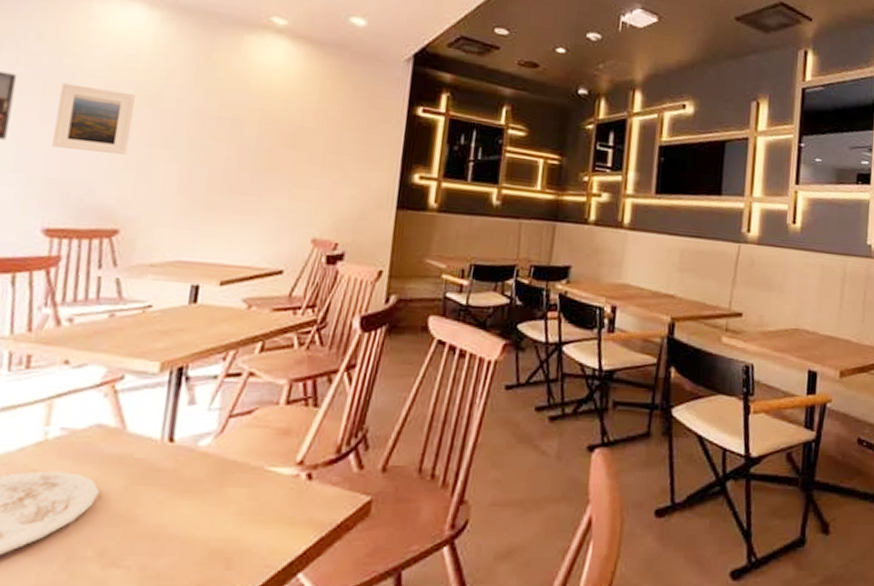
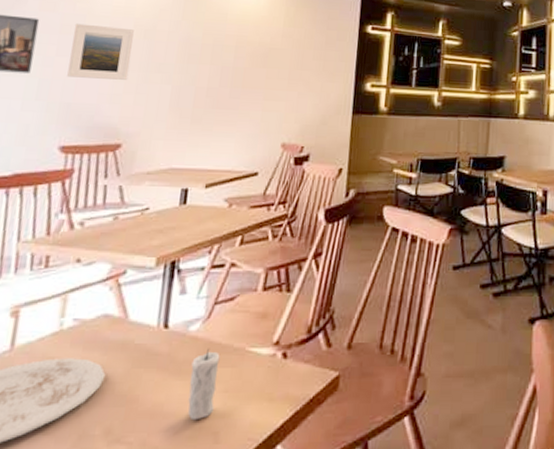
candle: none [196,465,235,545] -> present [188,348,220,421]

